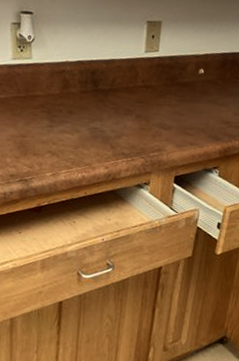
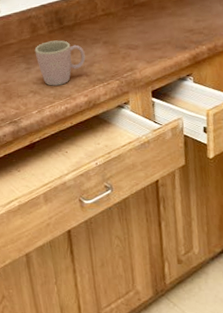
mug: none [61,102,115,152] -> present [34,40,85,86]

